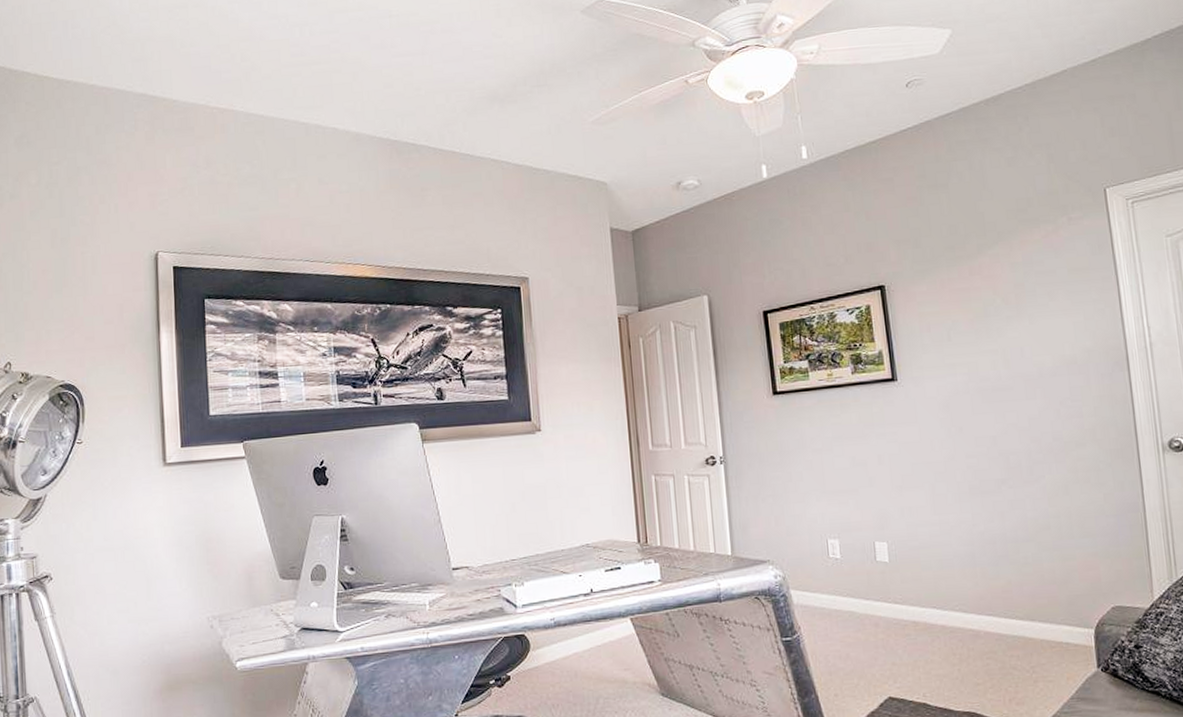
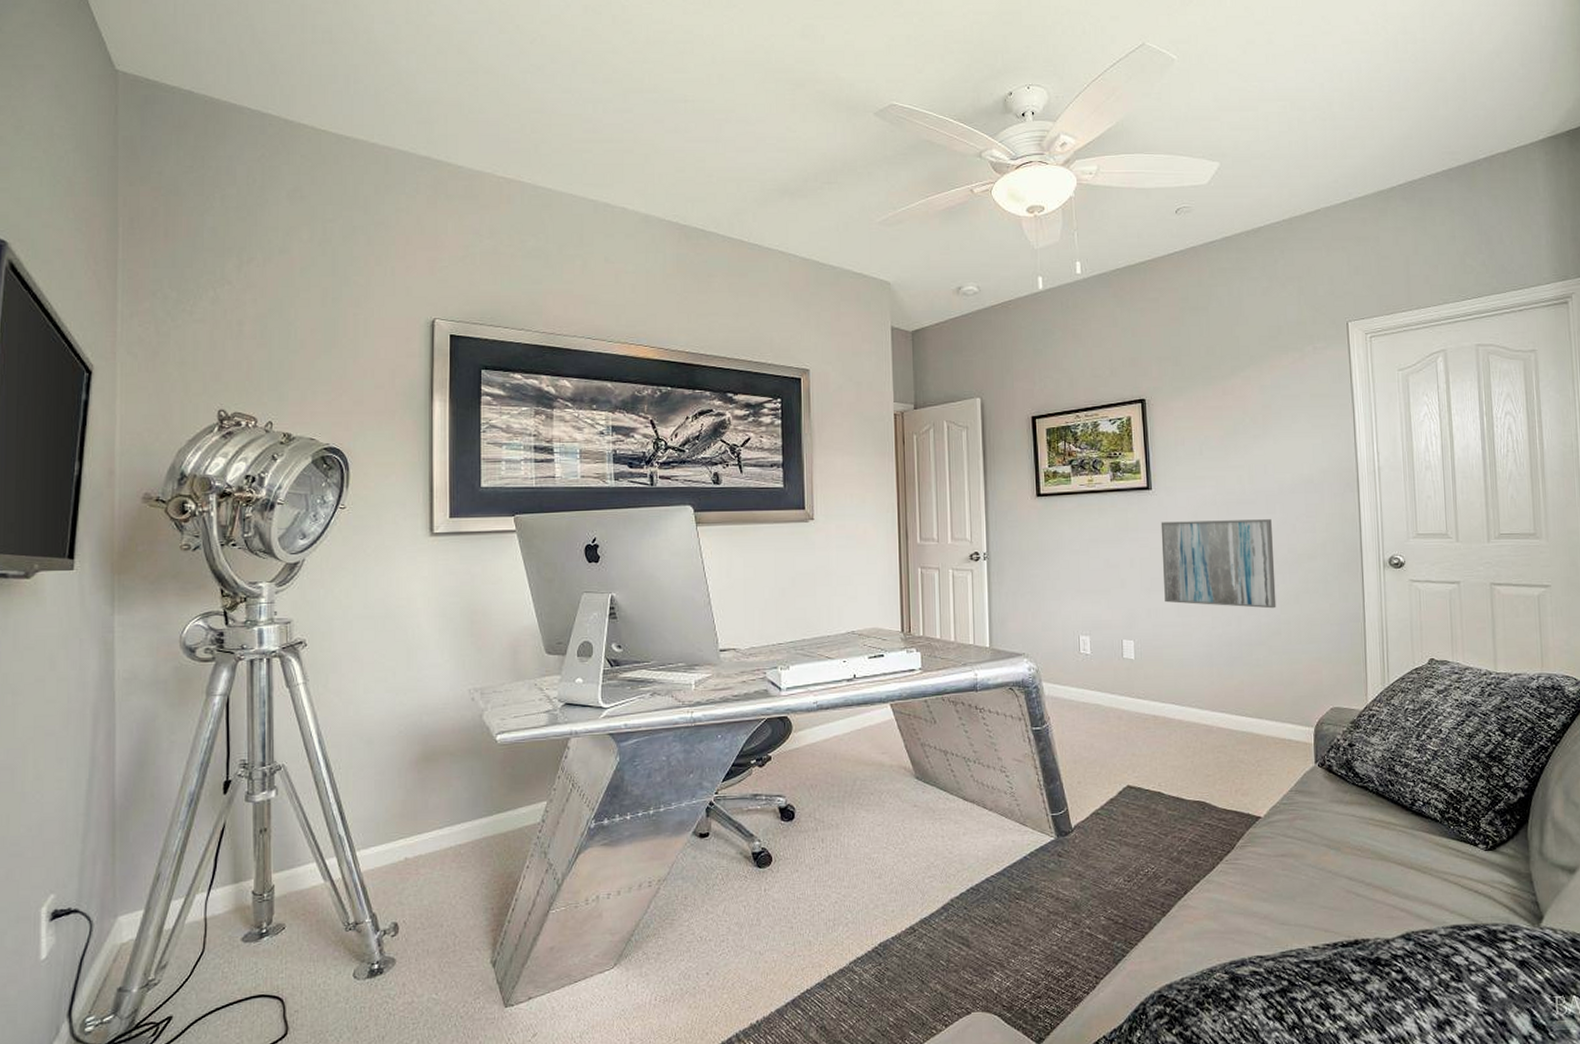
wall art: none [909,405,1044,502] -> present [1160,519,1277,609]

